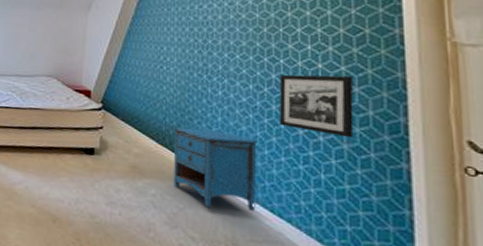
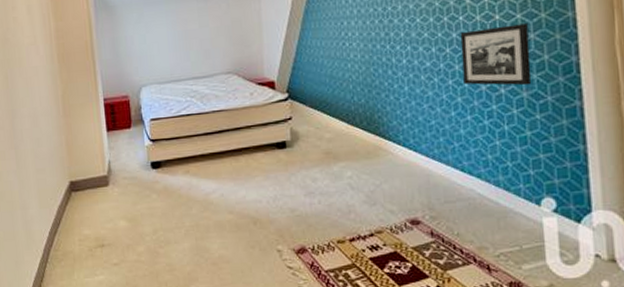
nightstand: present [173,127,257,211] -> none [362,100,448,179]

